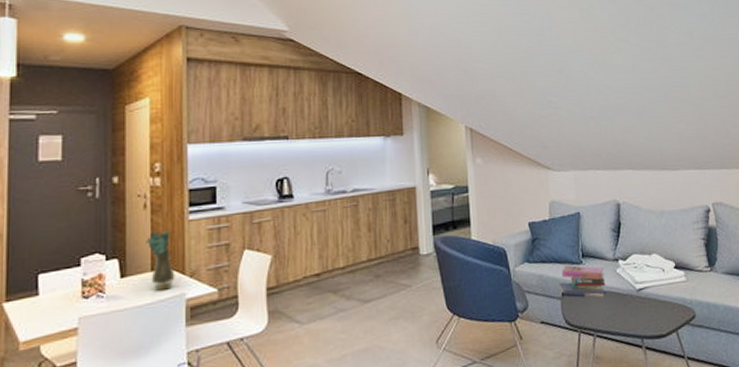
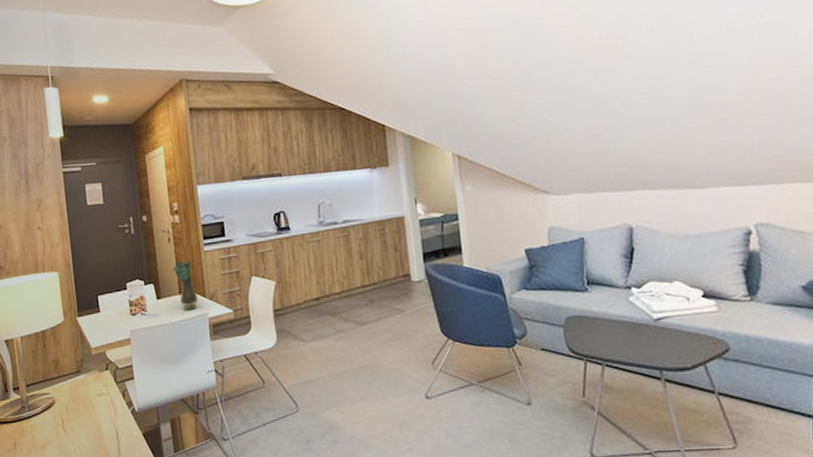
books: present [558,265,605,299] -> none [560,292,615,328]

